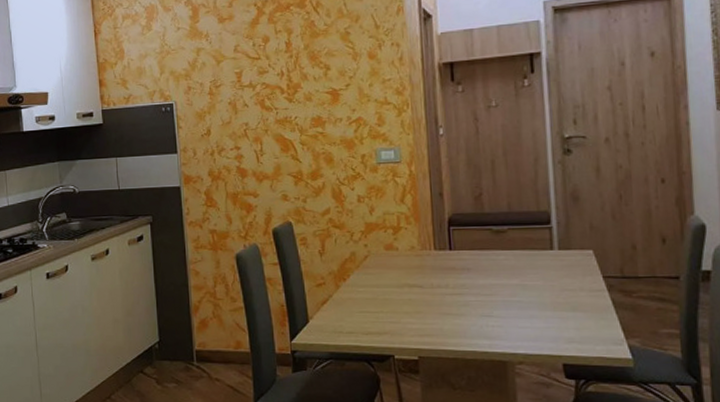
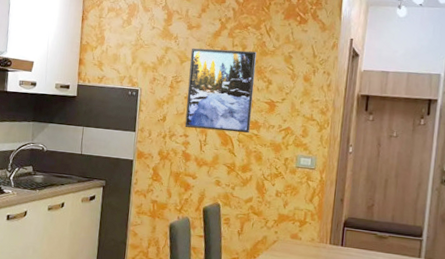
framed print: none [227,35,314,138] -> present [184,48,257,134]

